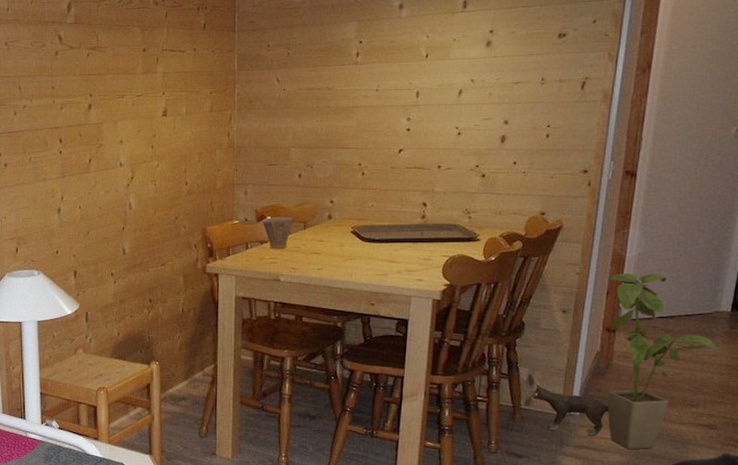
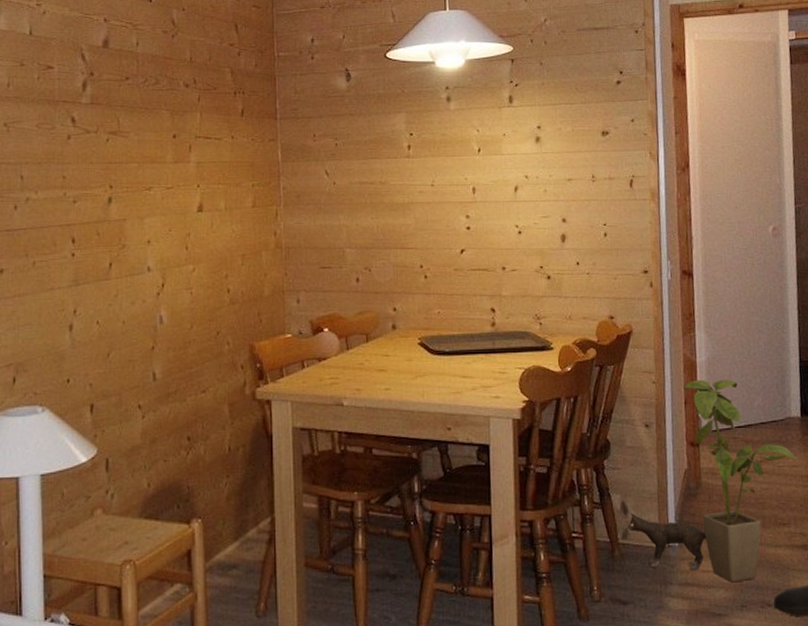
cup: present [262,216,293,250] -> none [318,327,354,368]

